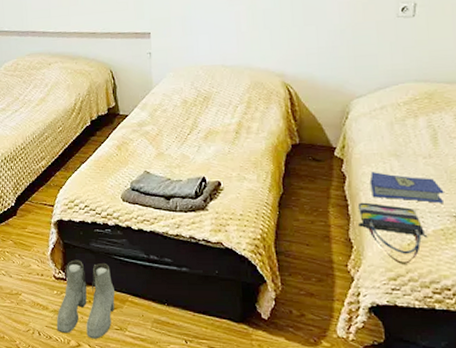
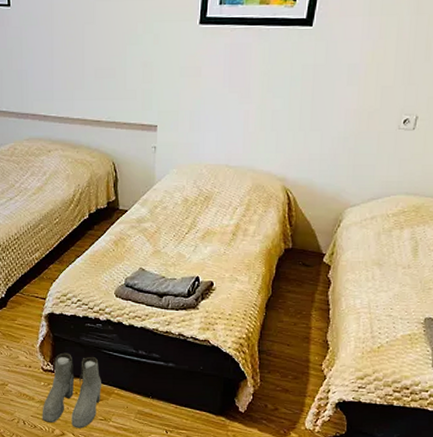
tote bag: present [357,202,428,264] -> none [337,307,396,365]
hardcover book: present [369,172,444,203] -> none [352,279,416,310]

